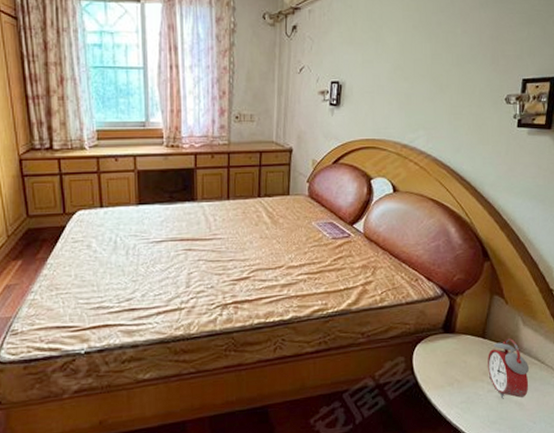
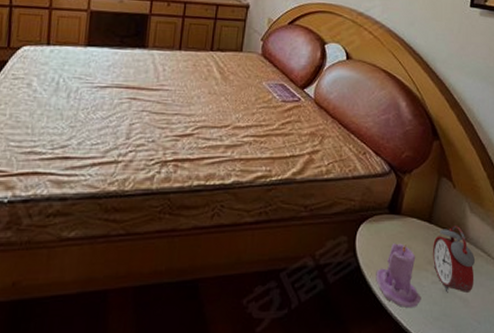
candle: none [433,359,478,415] -> present [376,243,421,307]

